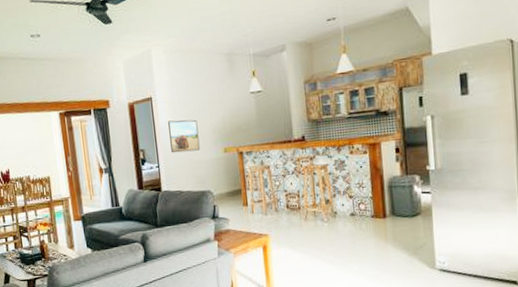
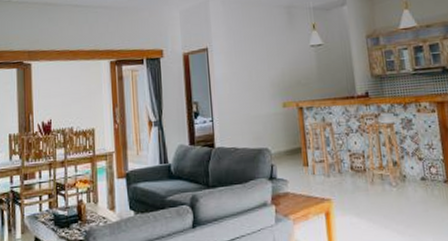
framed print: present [168,119,200,154] -> none [224,72,257,107]

